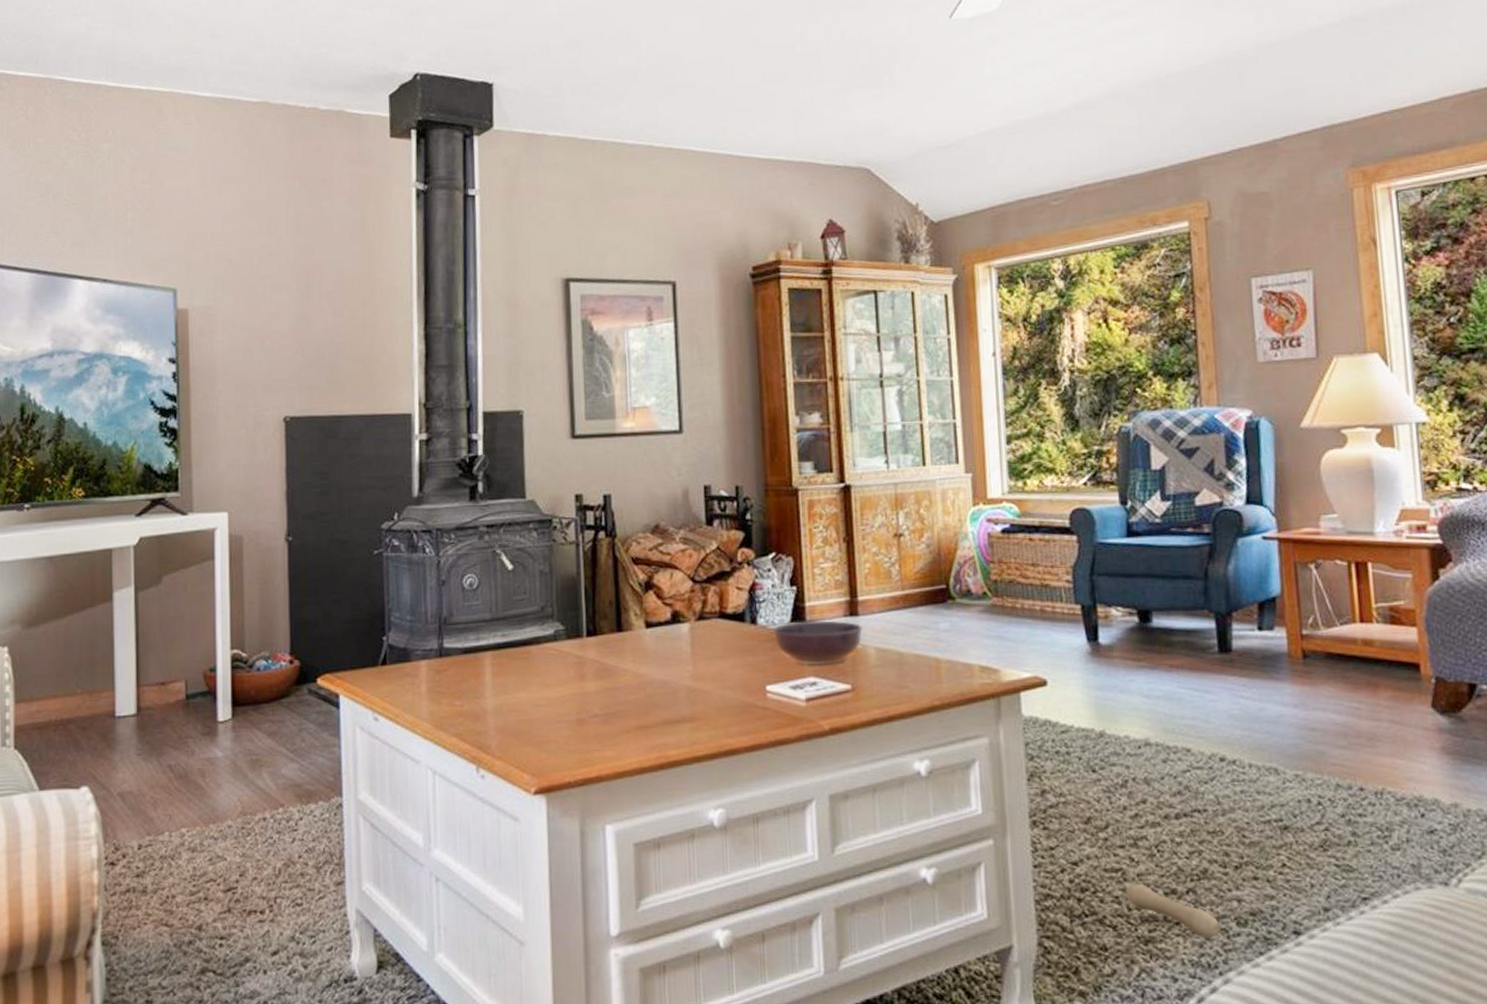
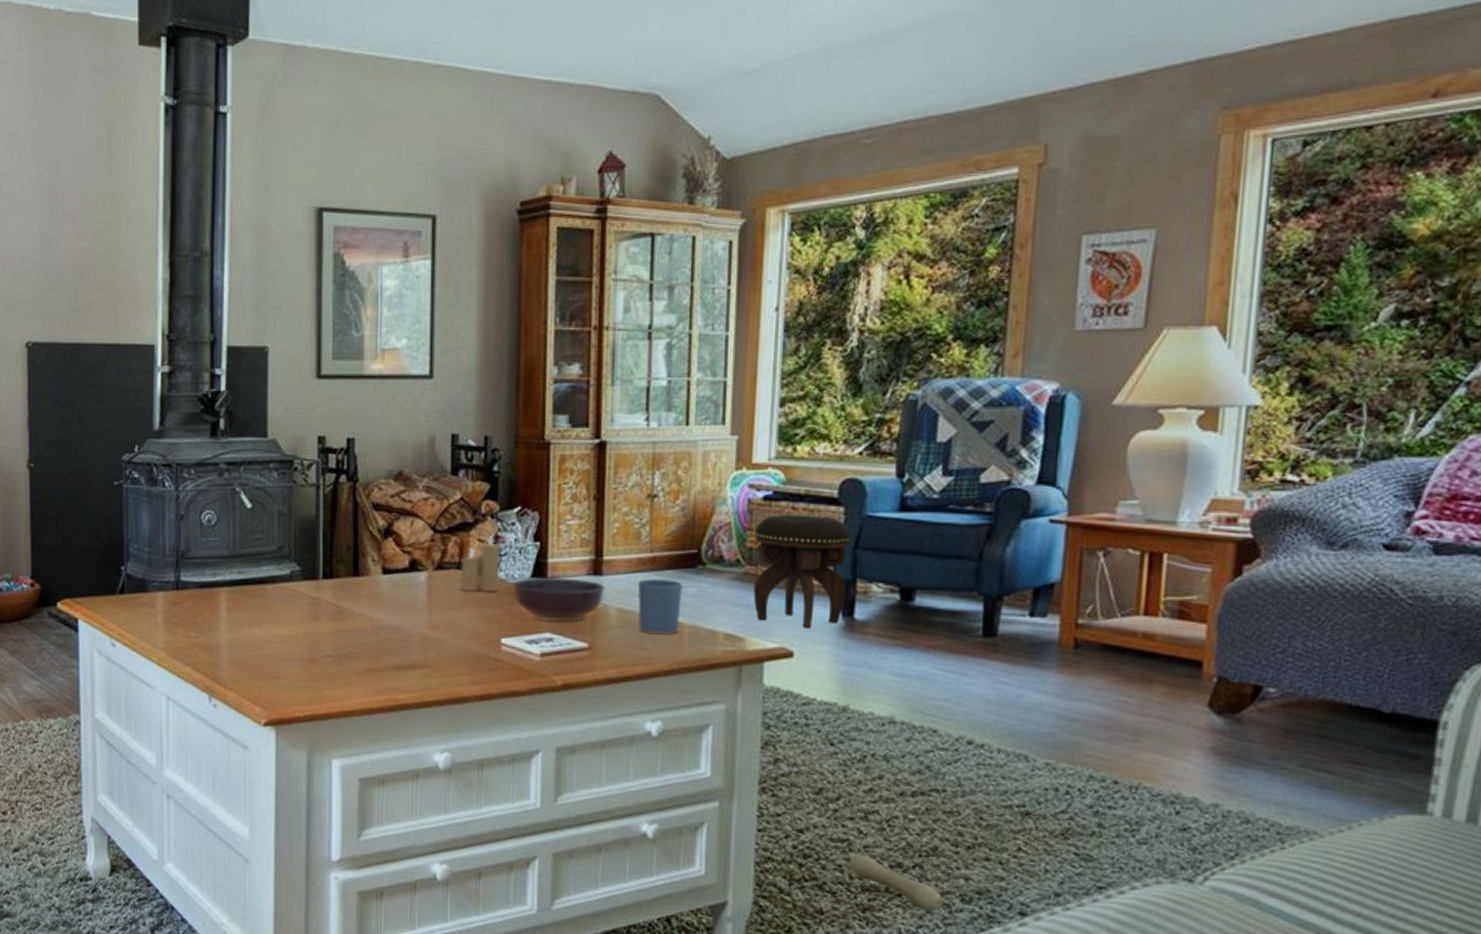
candle: none [720,583,760,641] -> present [459,536,501,593]
mug: none [893,615,936,672] -> present [637,578,682,635]
footstool: none [997,546,1089,656] -> present [753,515,851,629]

